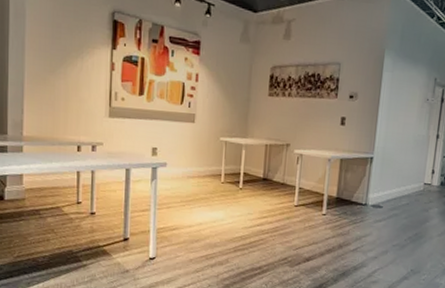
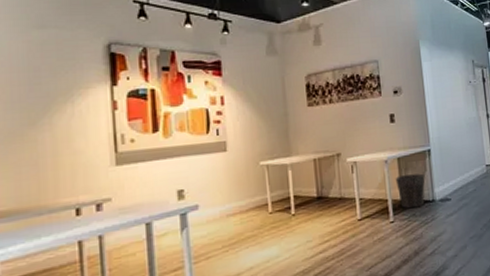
waste bin: none [334,175,363,208] -> present [395,173,426,209]

